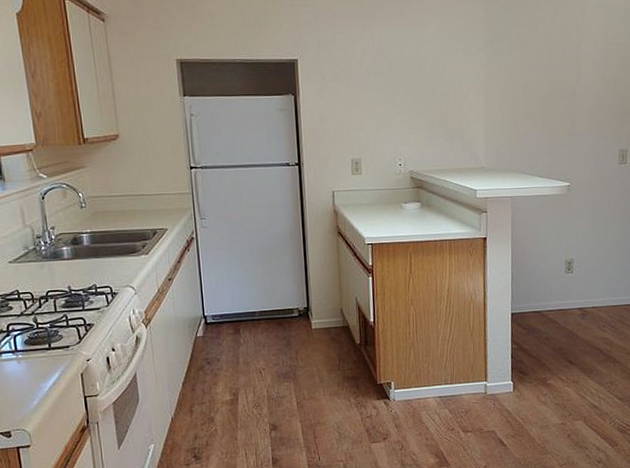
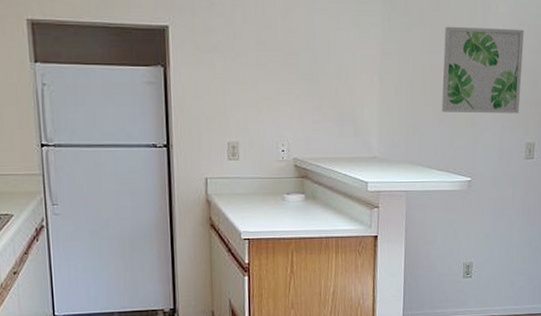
wall art: none [541,47,615,125] -> present [442,26,524,113]

